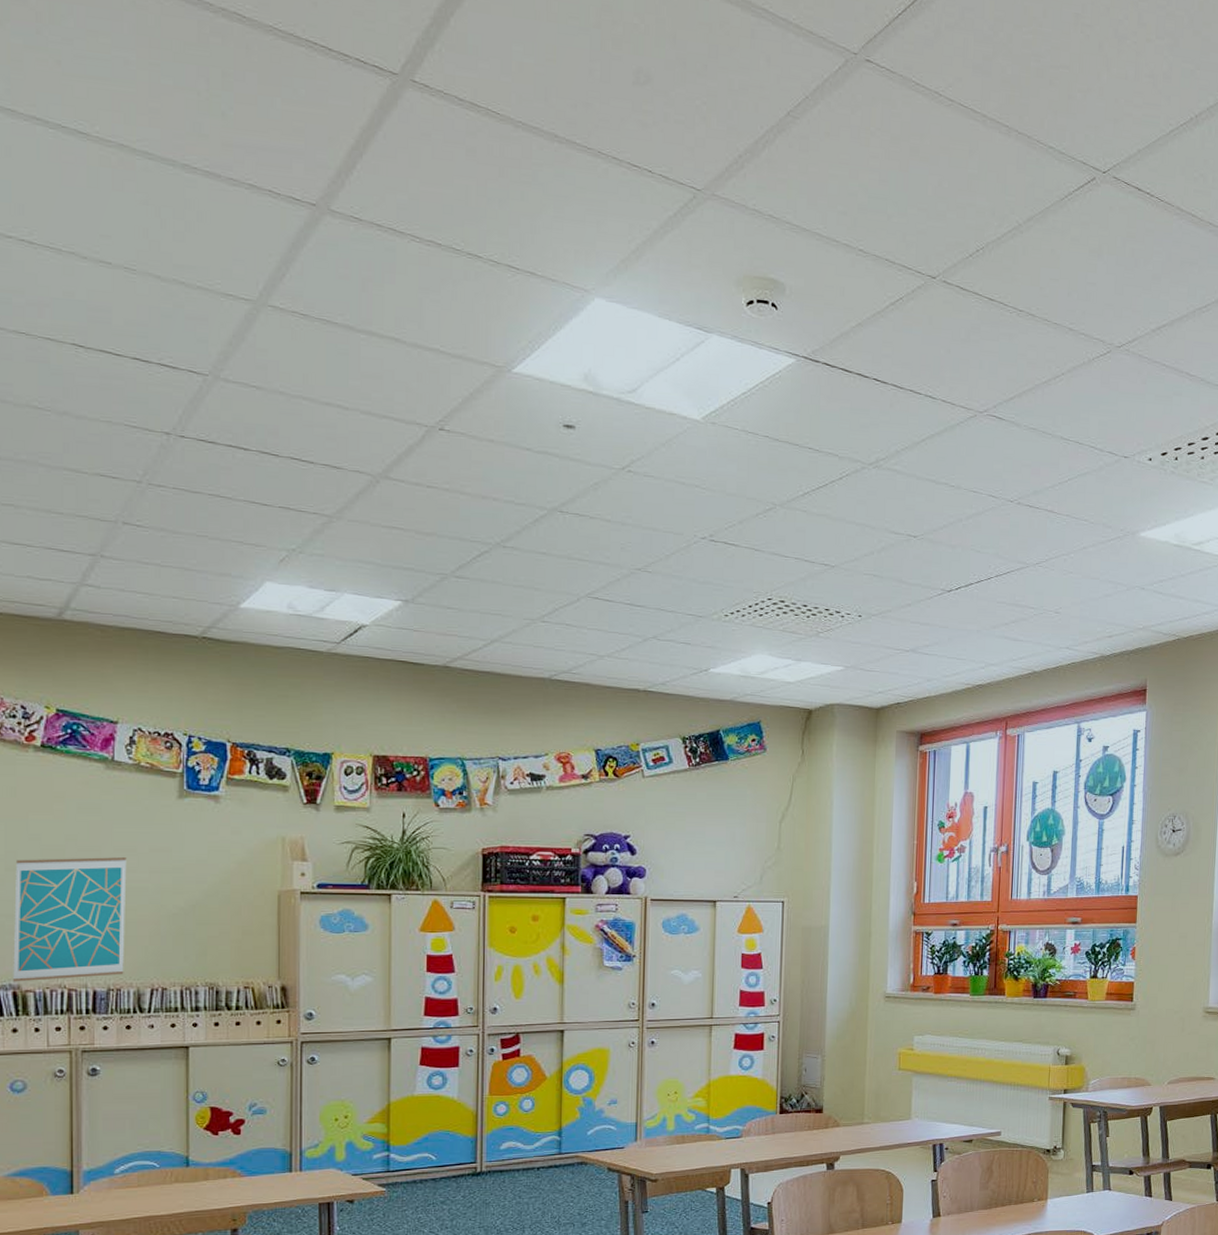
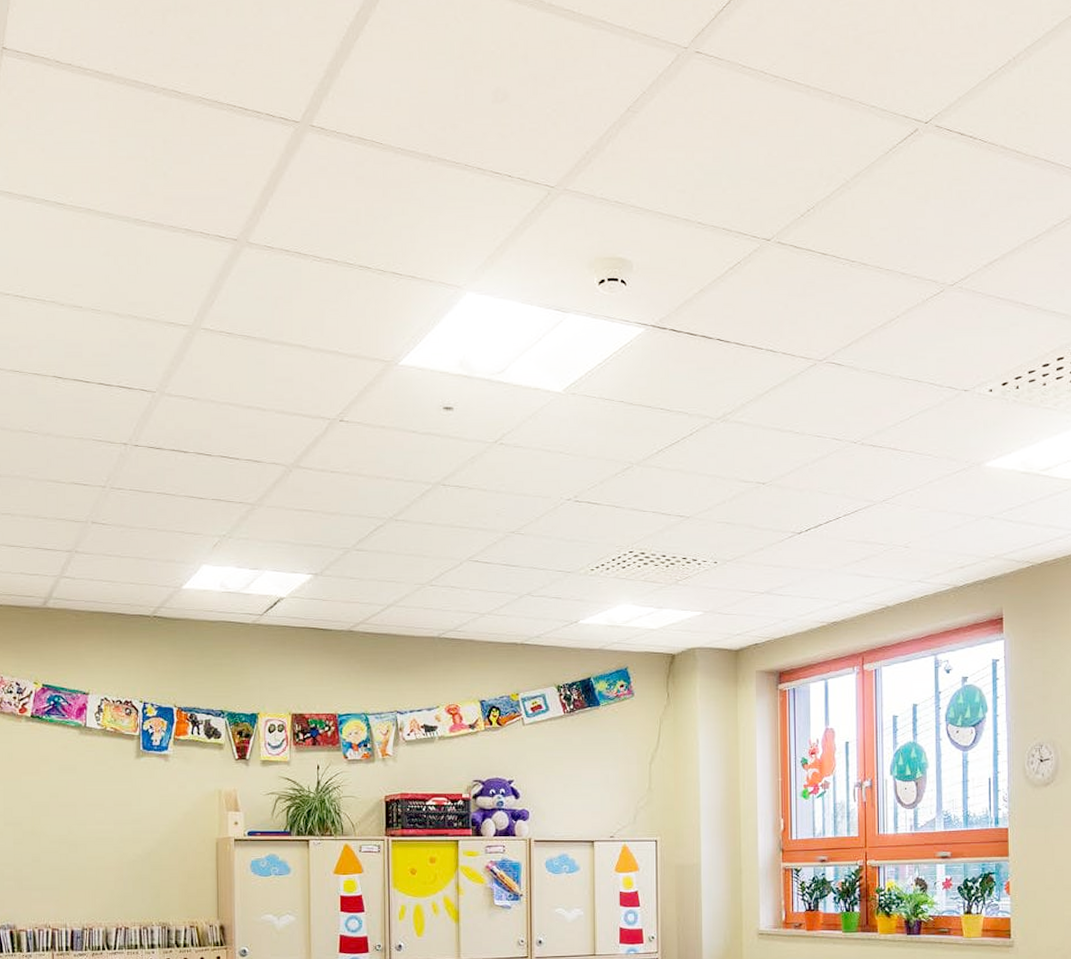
wall art: present [13,857,127,982] -> none [10,811,97,923]

